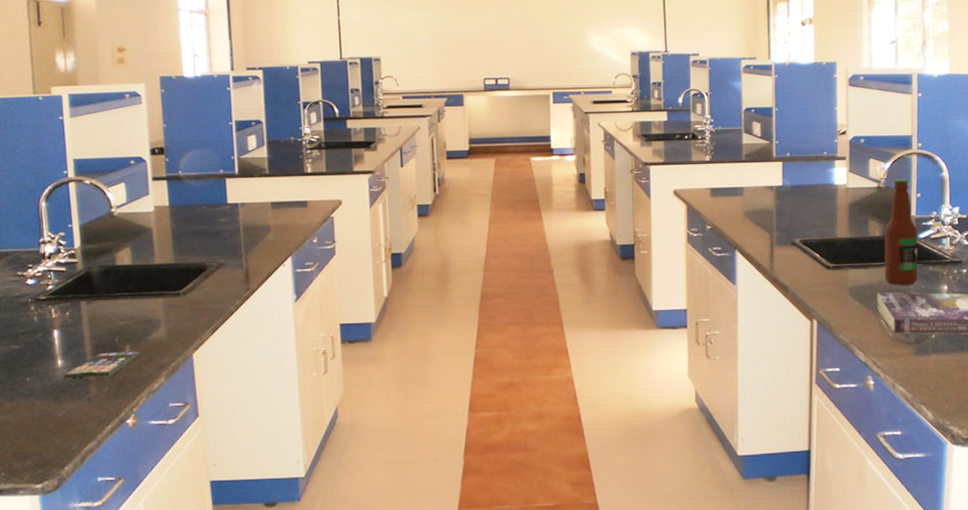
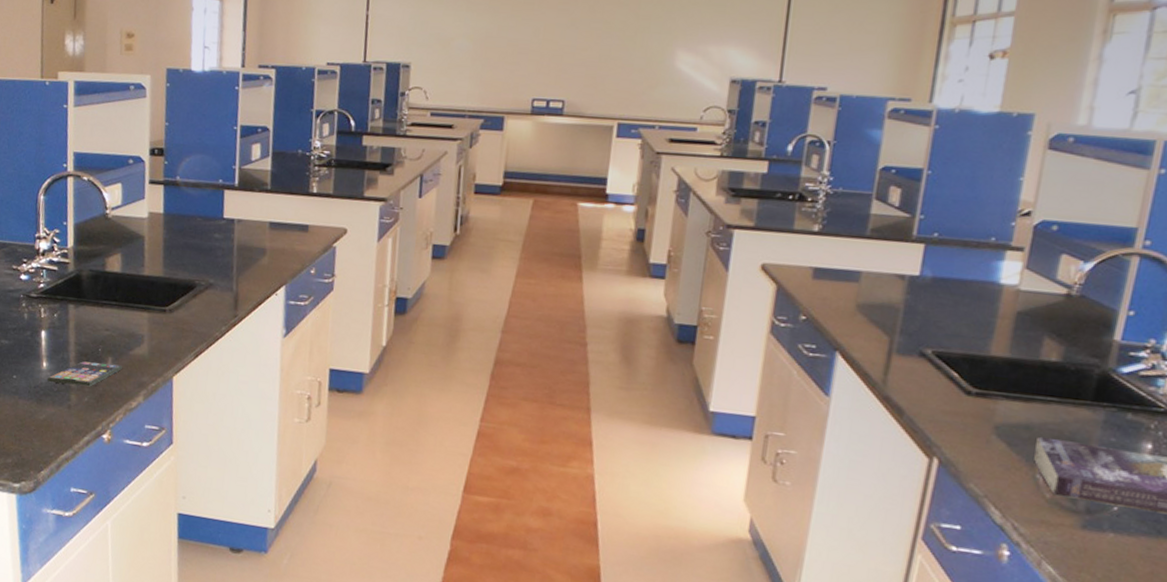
bottle: present [884,178,918,286] -> none [1053,286,1120,435]

